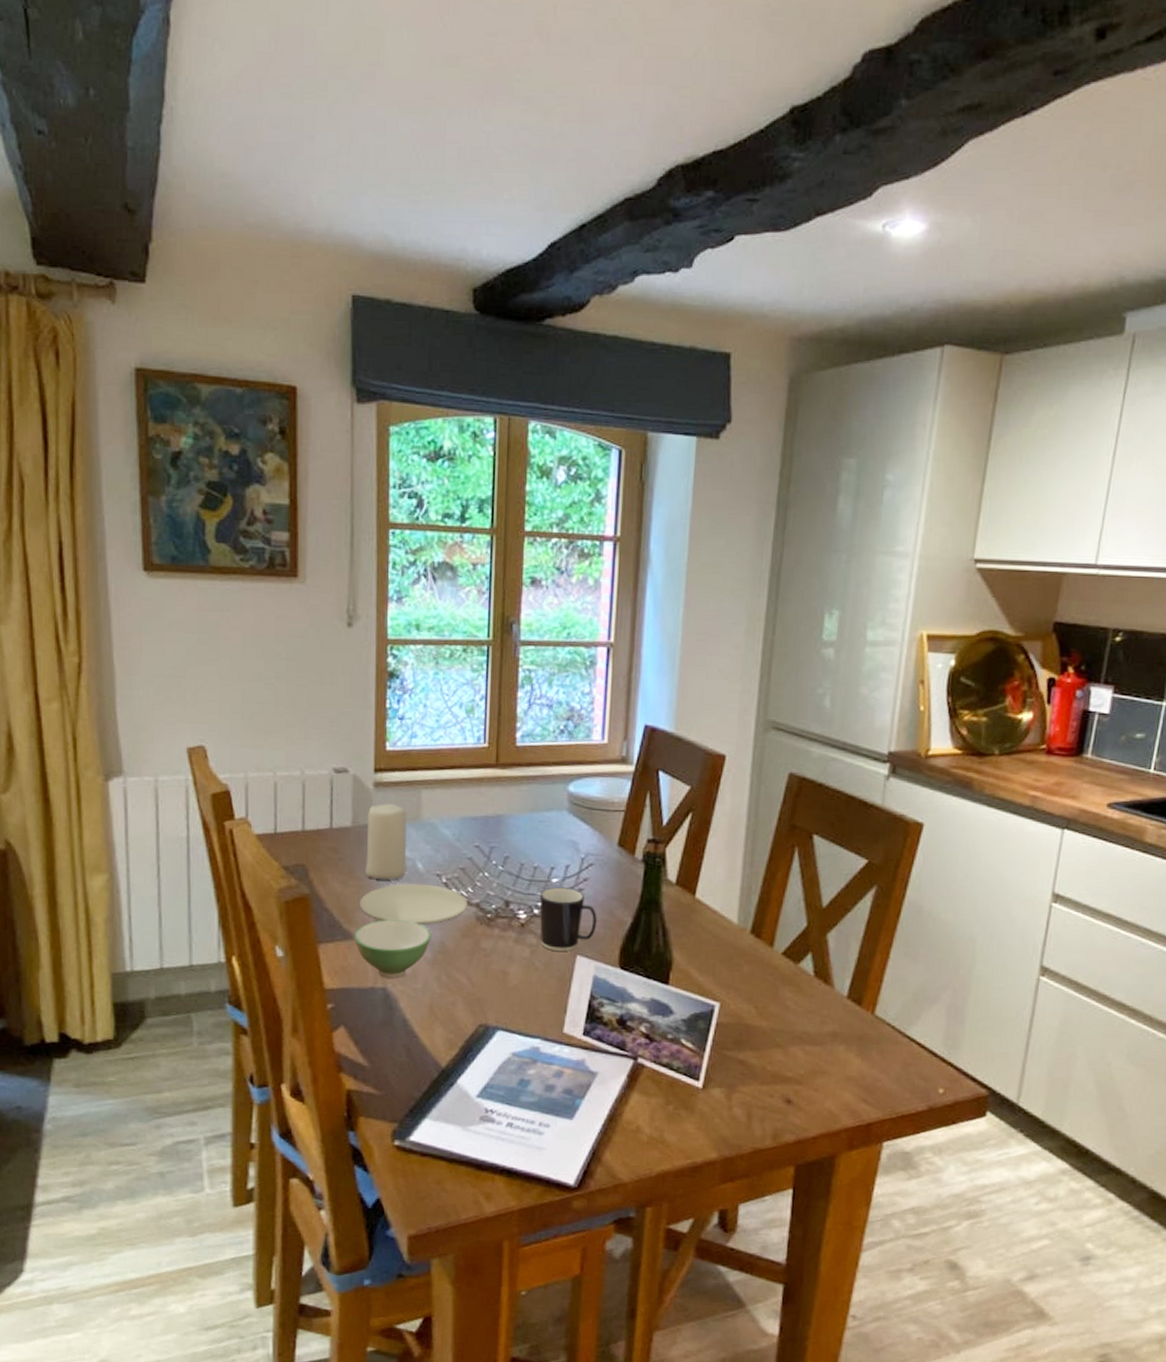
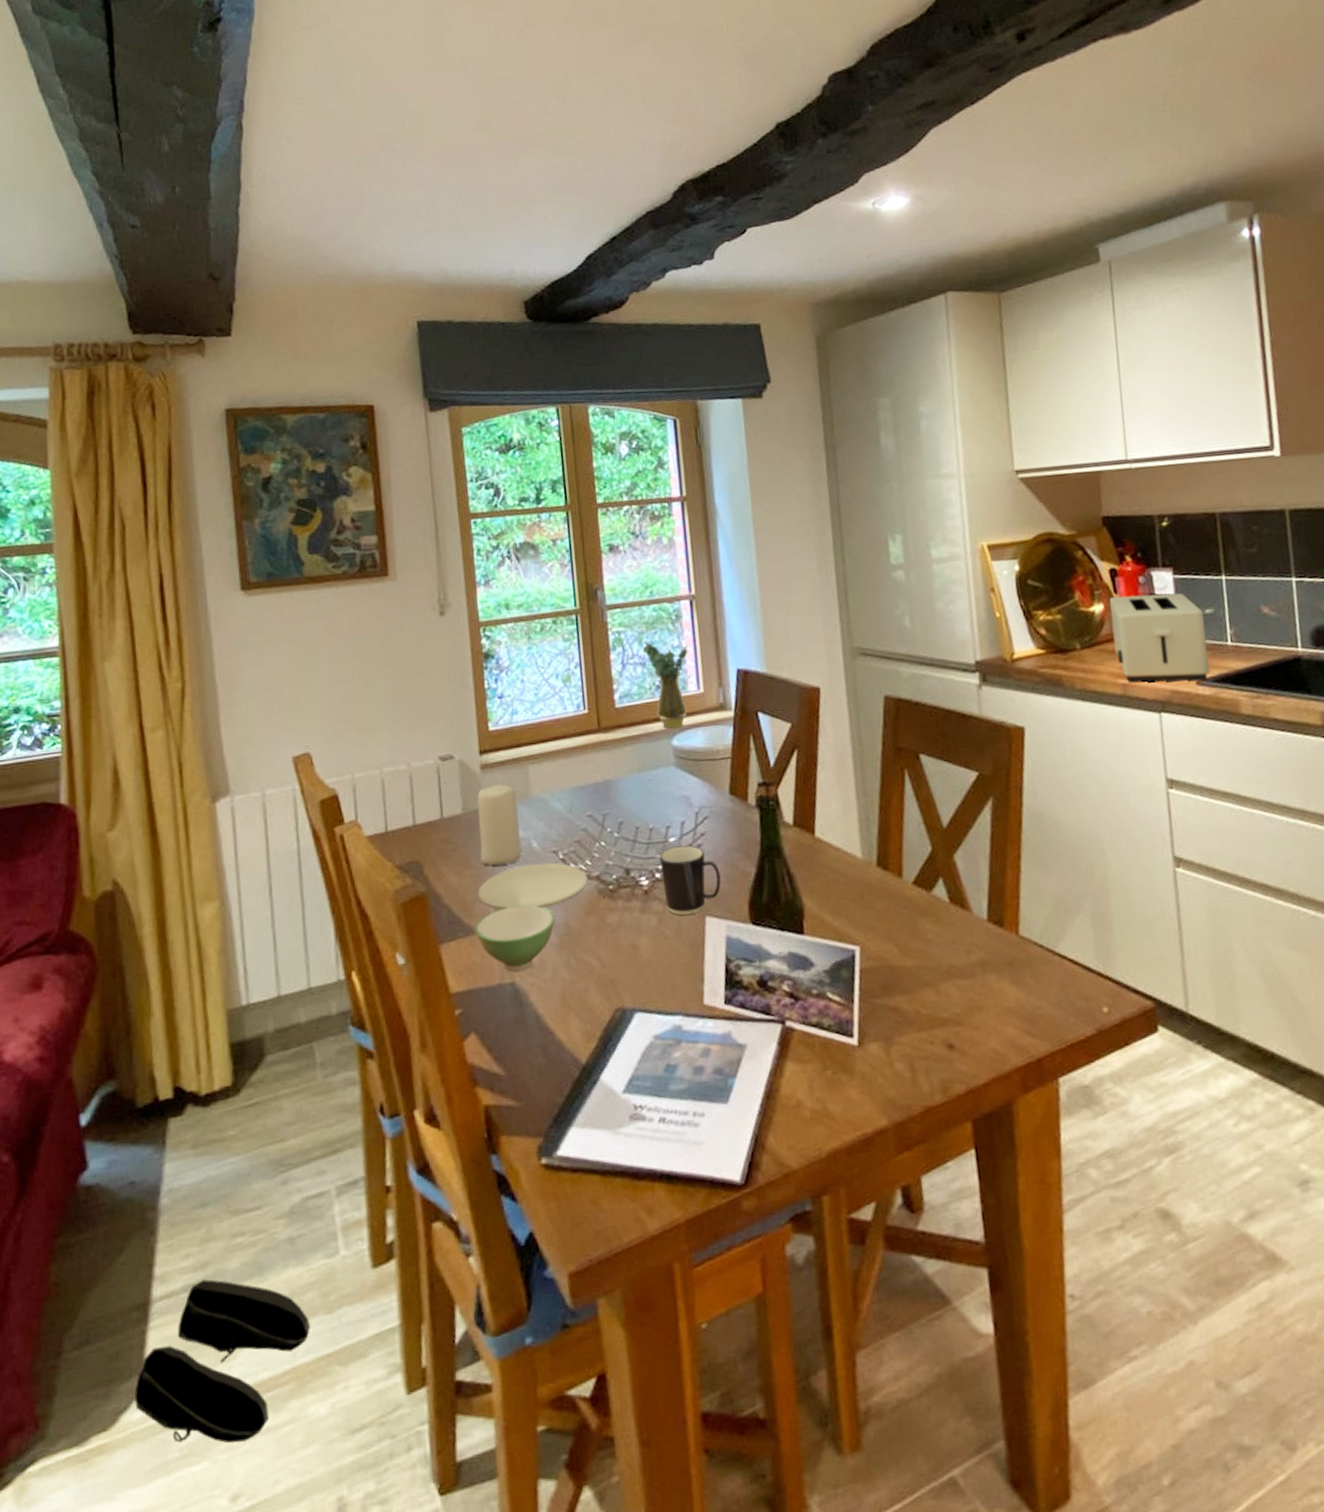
shoe: none [18,1194,174,1323] -> present [134,1279,310,1443]
vase: none [551,683,598,775] -> present [642,641,688,729]
toaster: none [1032,706,1134,804] -> present [1109,592,1210,683]

